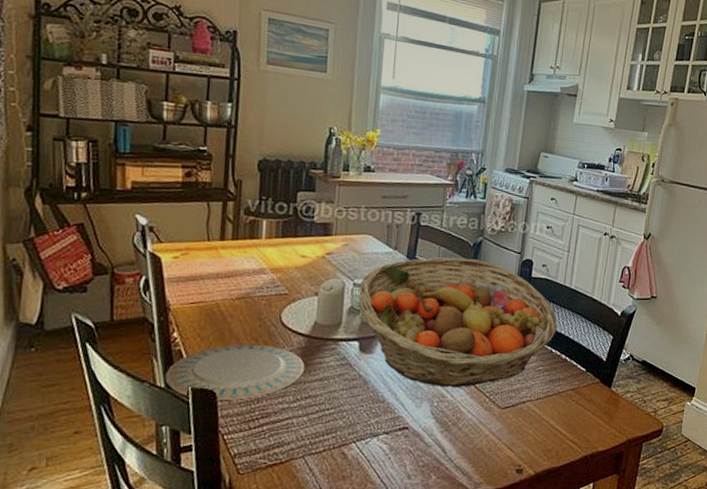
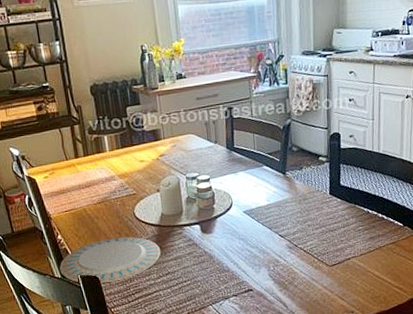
fruit basket: present [358,257,557,387] -> none [191,140,371,254]

